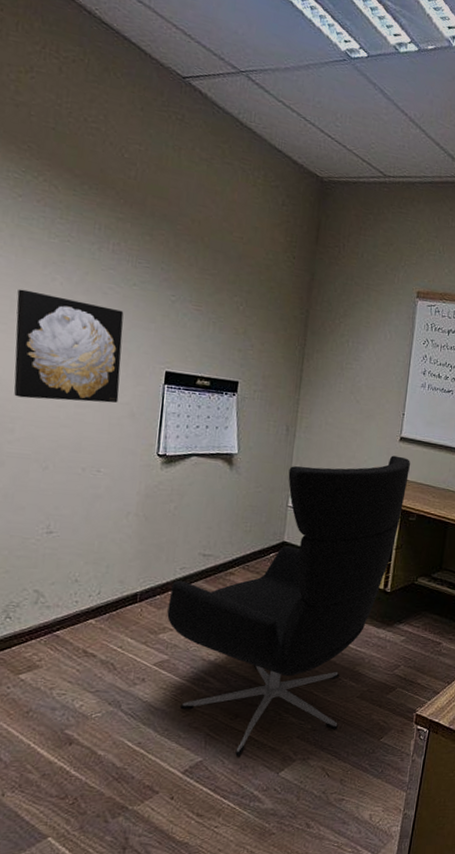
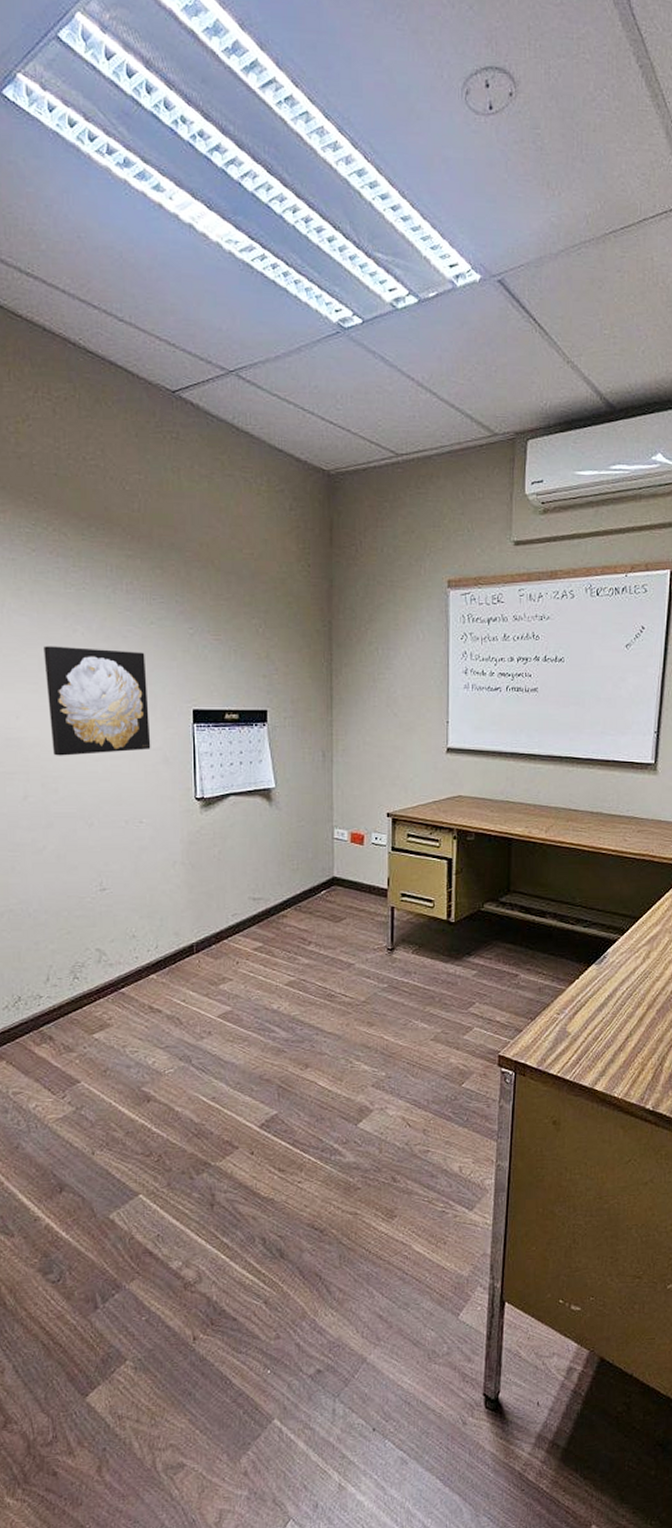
office chair: present [167,455,410,756] -> none [225,770,461,1107]

